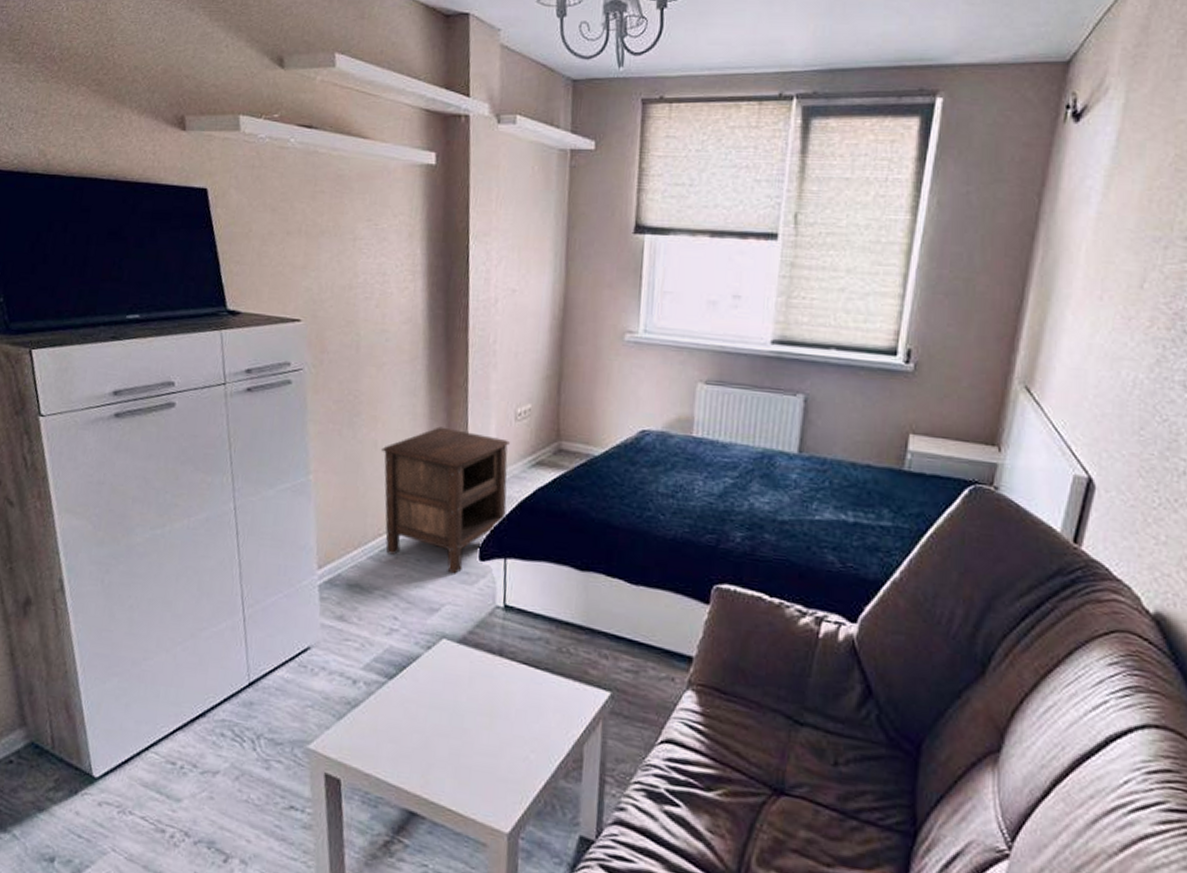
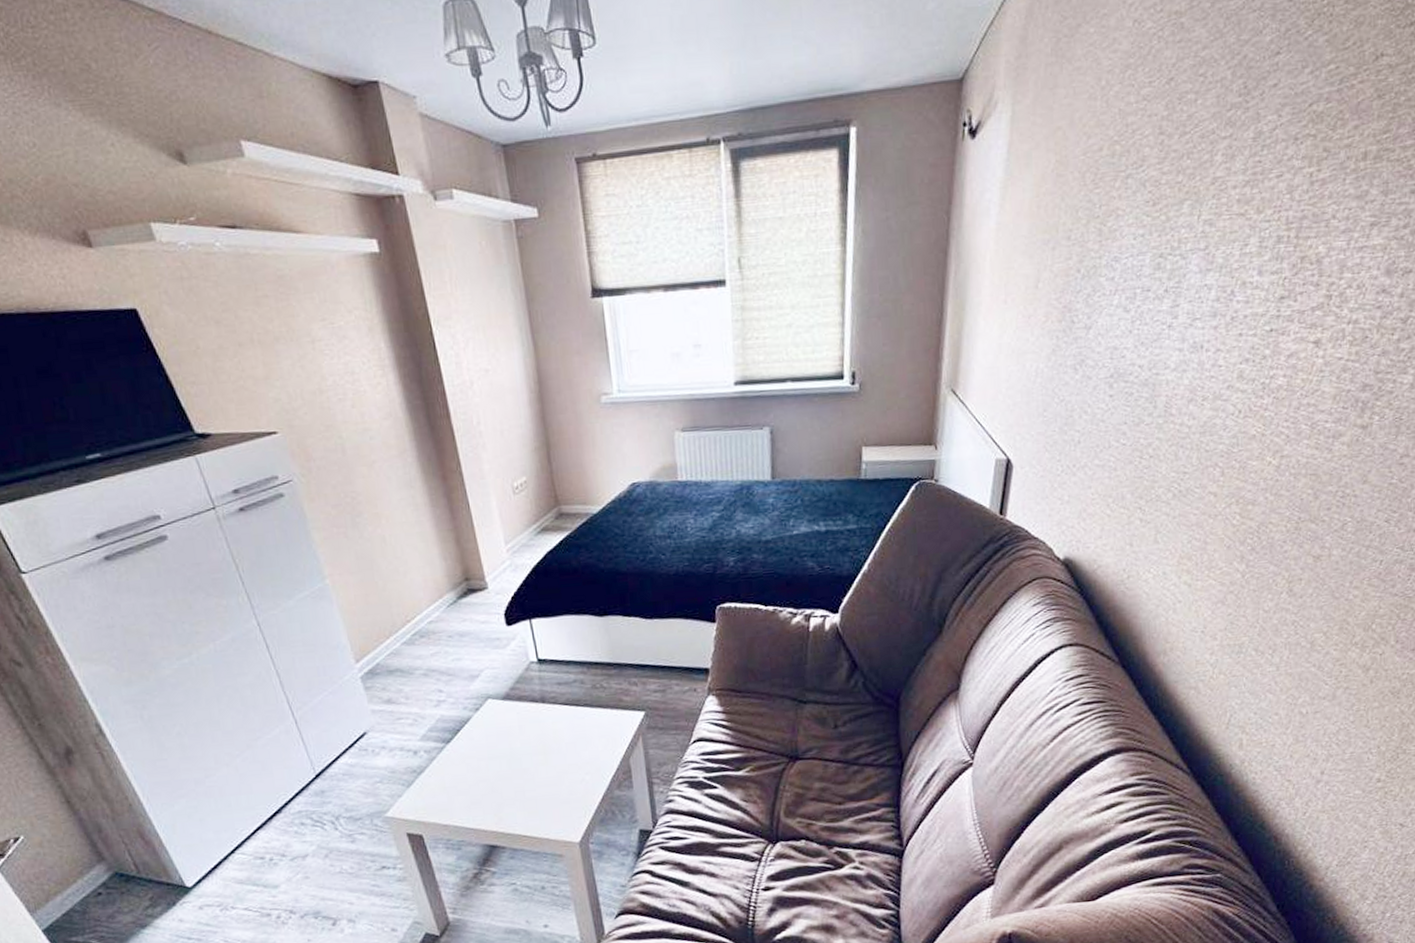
nightstand: present [381,426,510,574] -> none [391,512,524,642]

